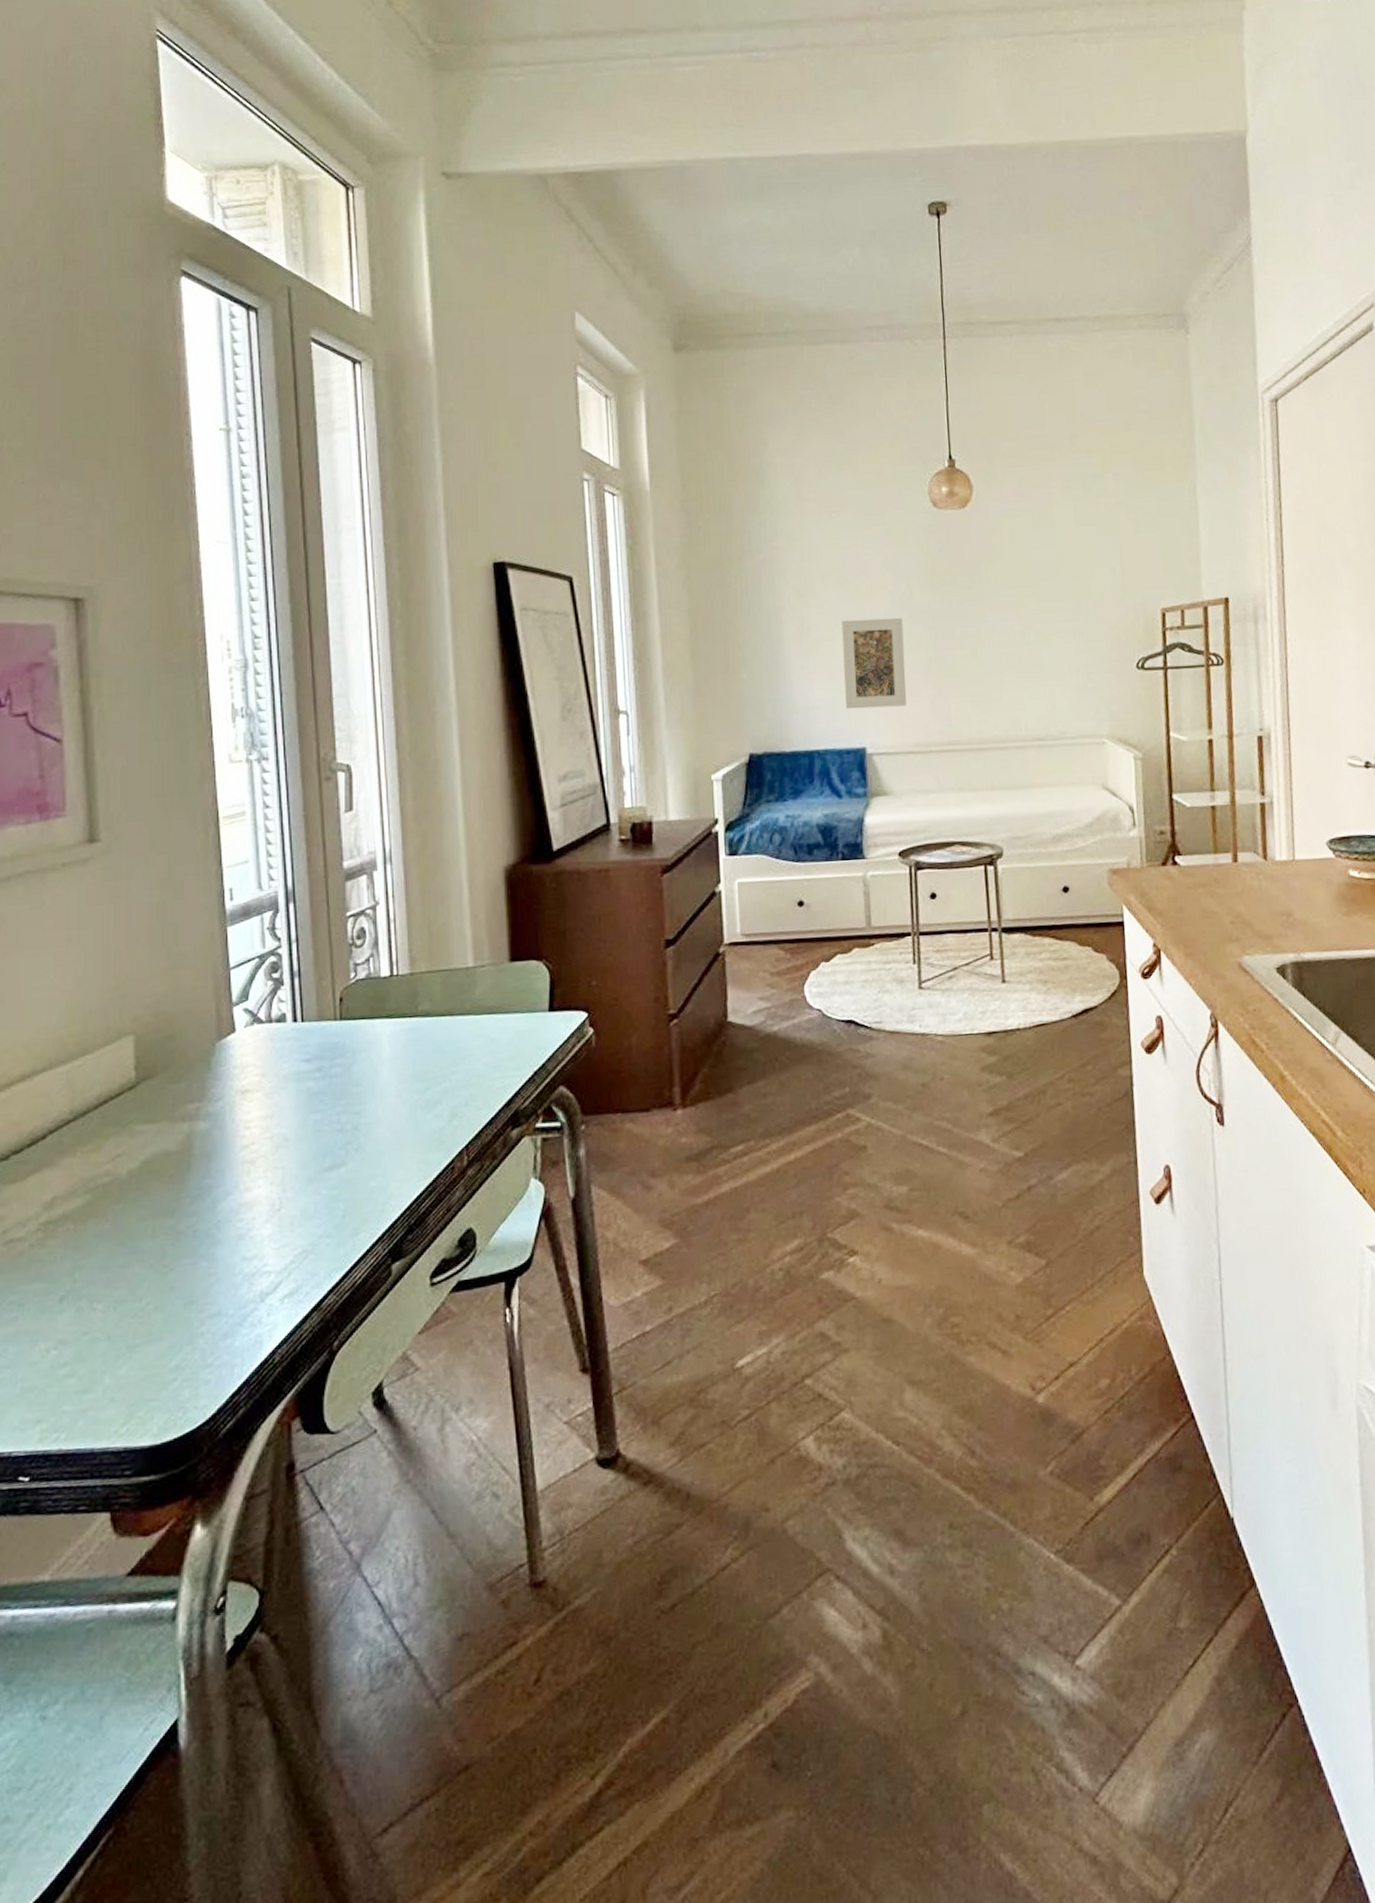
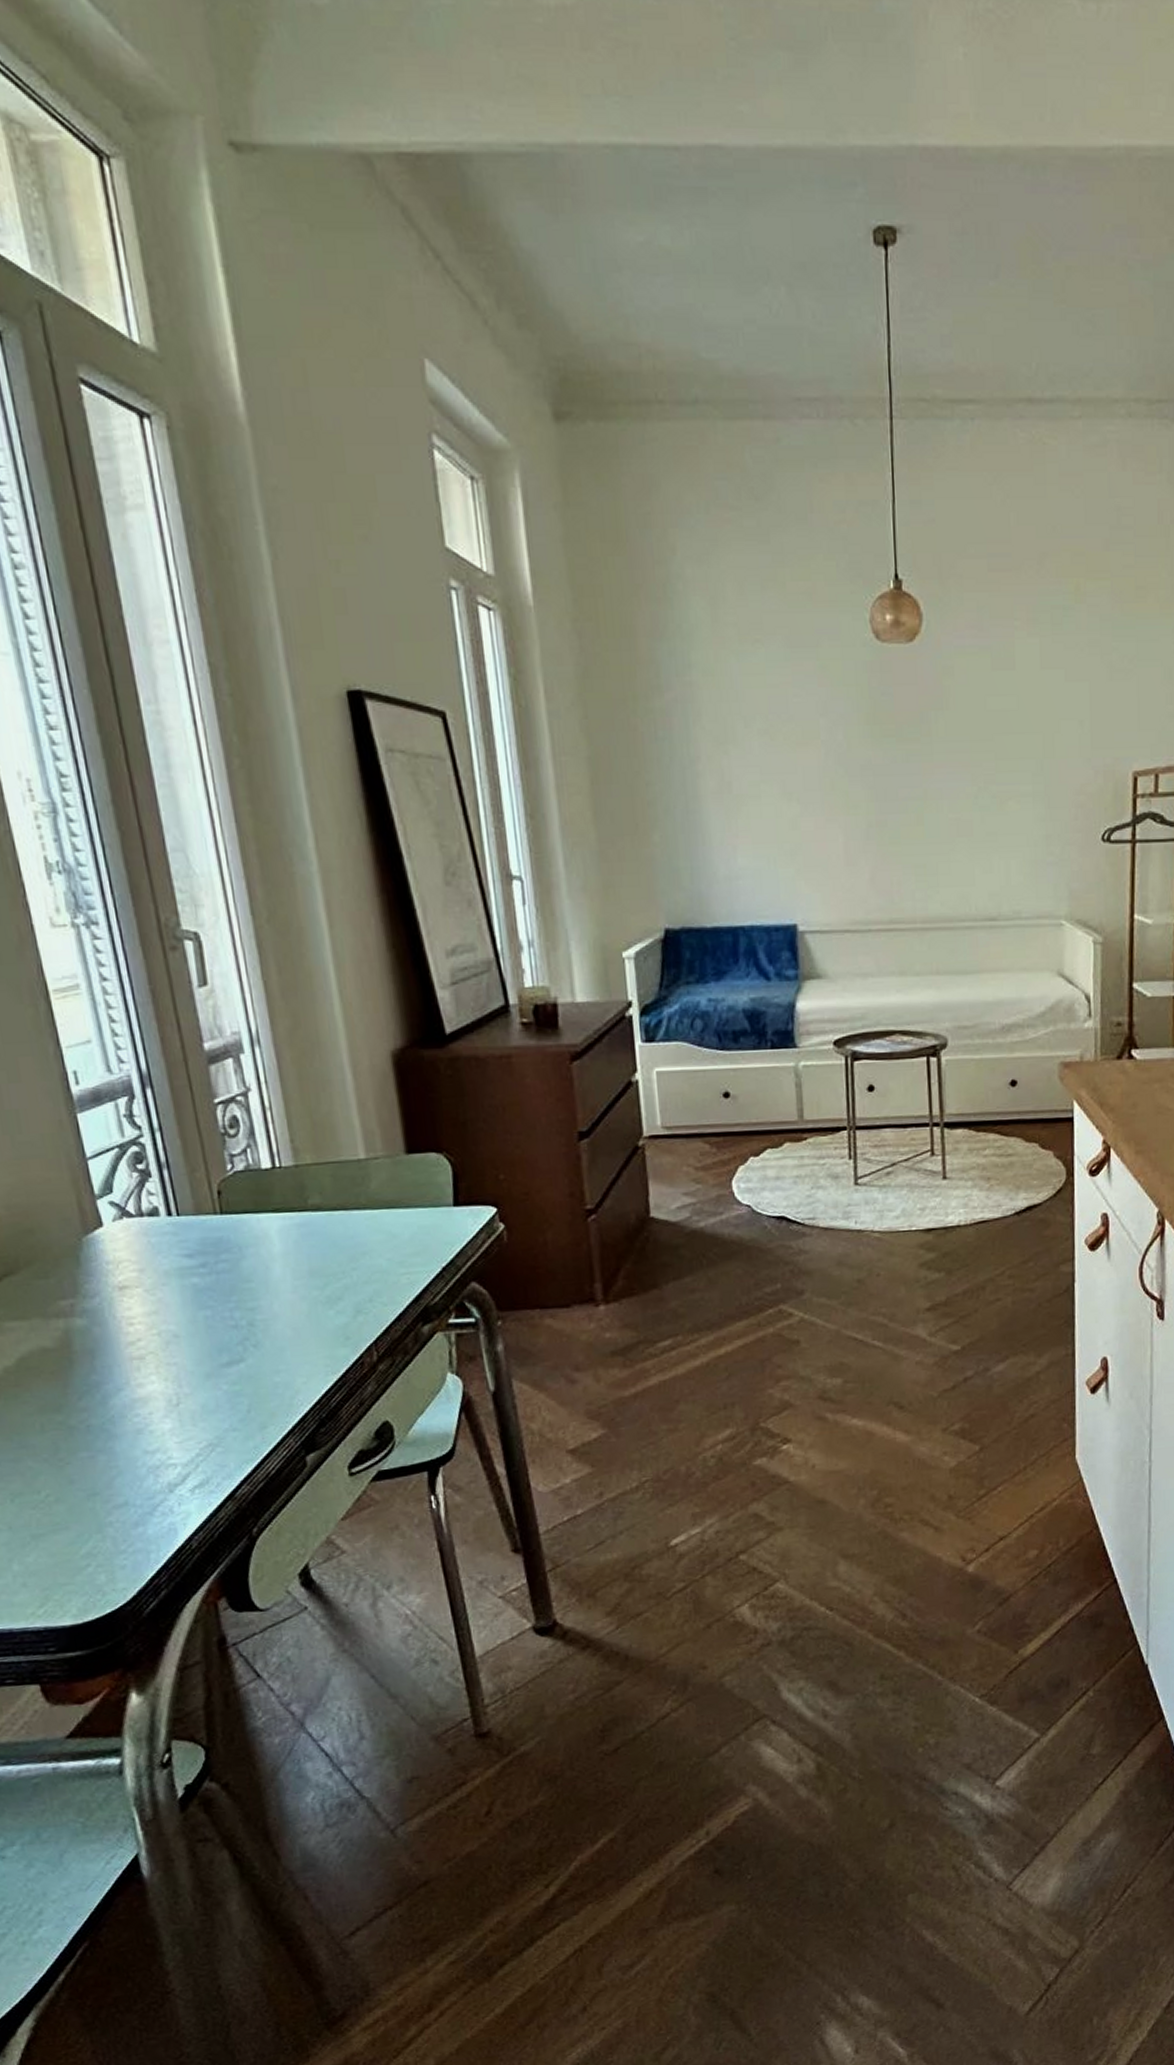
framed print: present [841,617,907,710] -> none [768,773,844,880]

